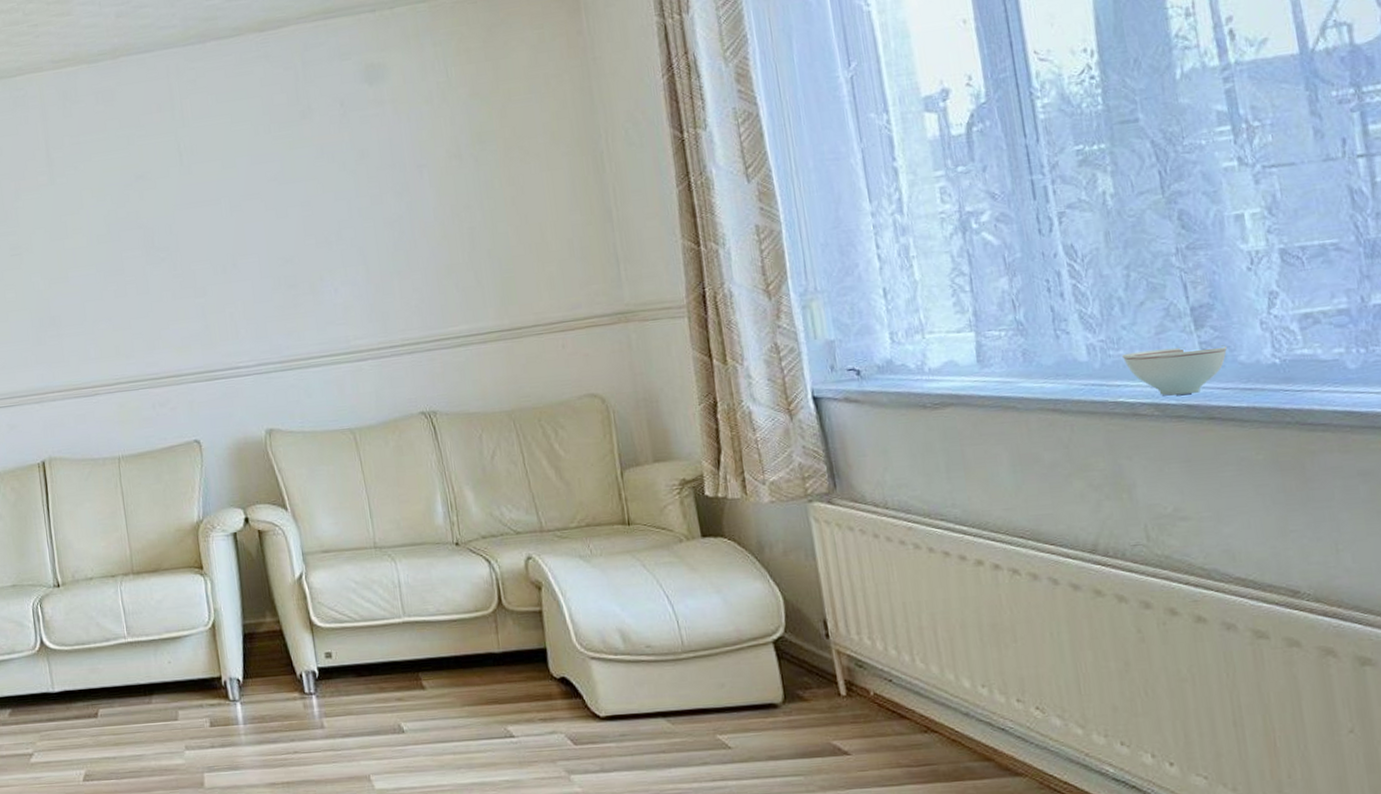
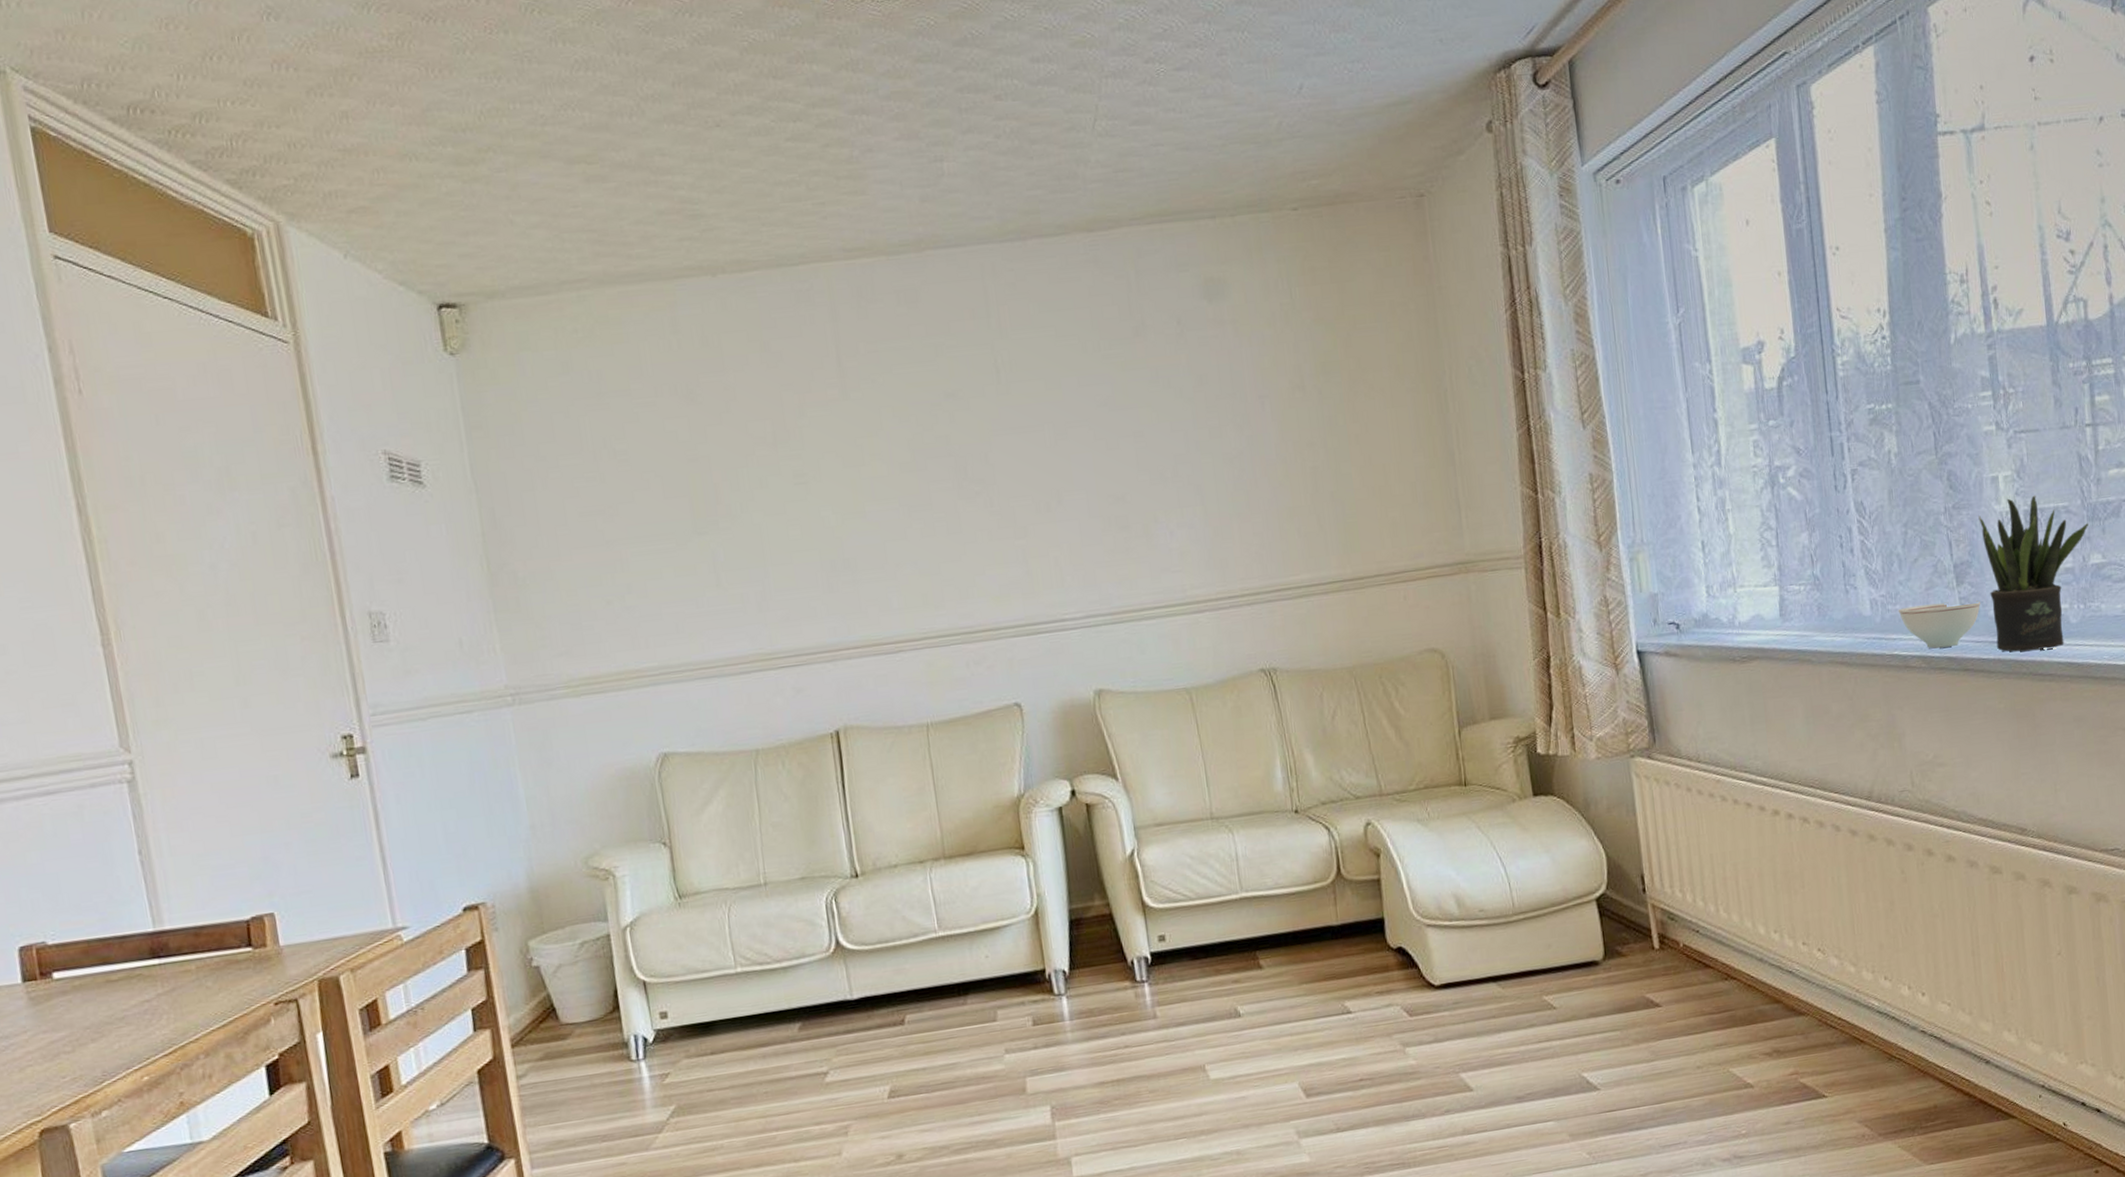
potted plant: none [1220,232,1367,400] -> present [1978,495,2089,652]

